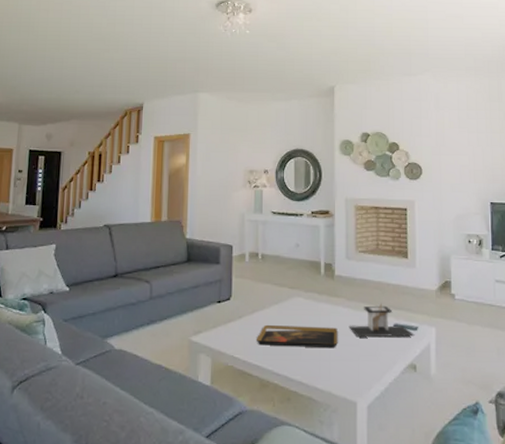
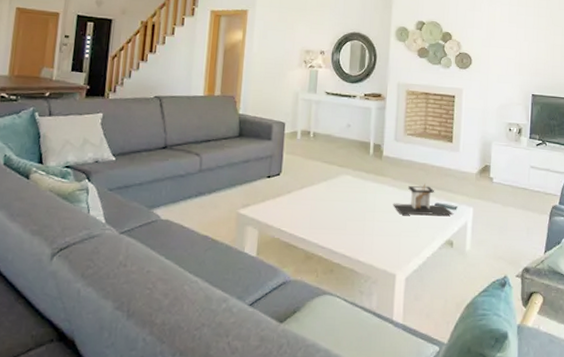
decorative tray: present [256,324,338,349] -> none [303,200,382,225]

